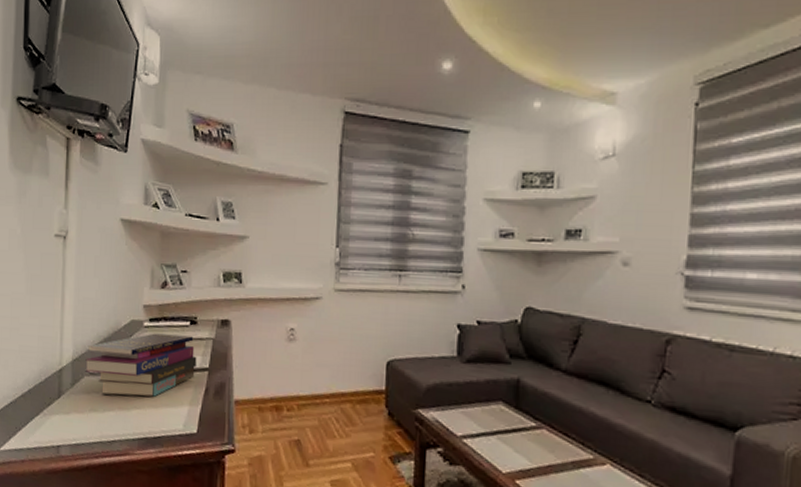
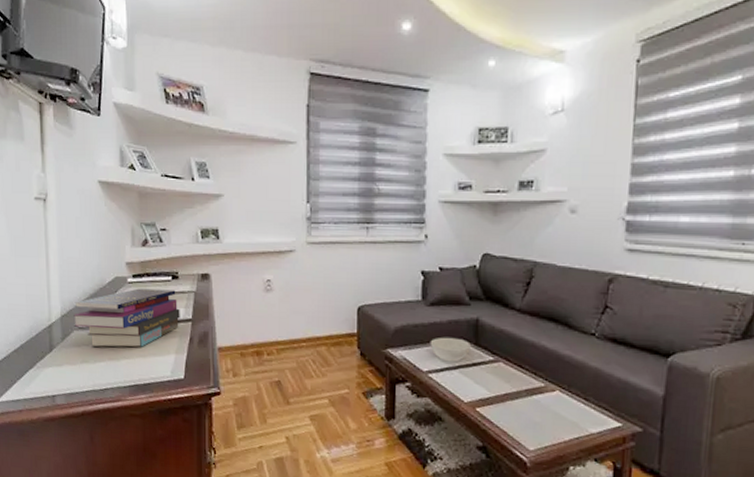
bowl: none [465,398,510,427] -> present [430,337,471,362]

